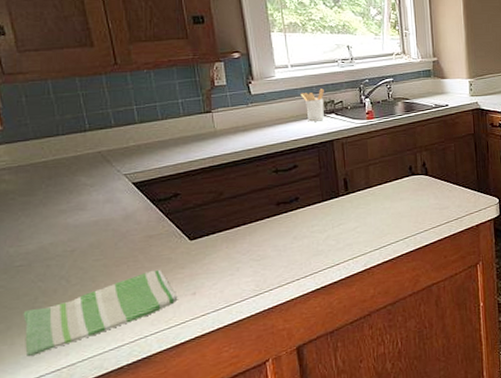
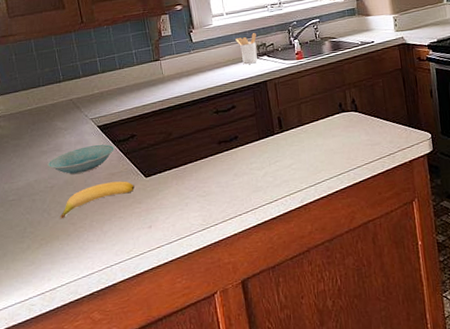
dish towel: present [23,270,178,356] -> none [15,204,137,280]
bowl: none [67,203,154,237] -> present [47,144,115,175]
banana: none [82,244,176,287] -> present [59,181,134,219]

